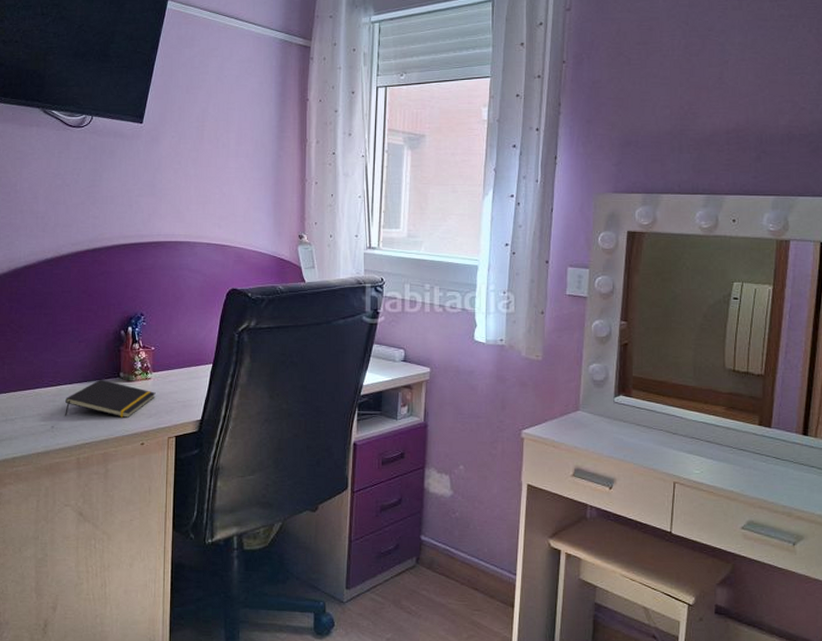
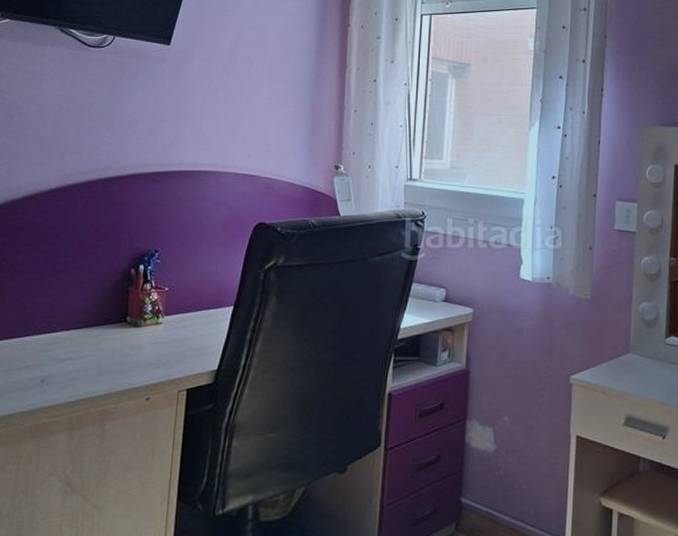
notepad: present [65,379,156,419] -> none [58,324,167,370]

